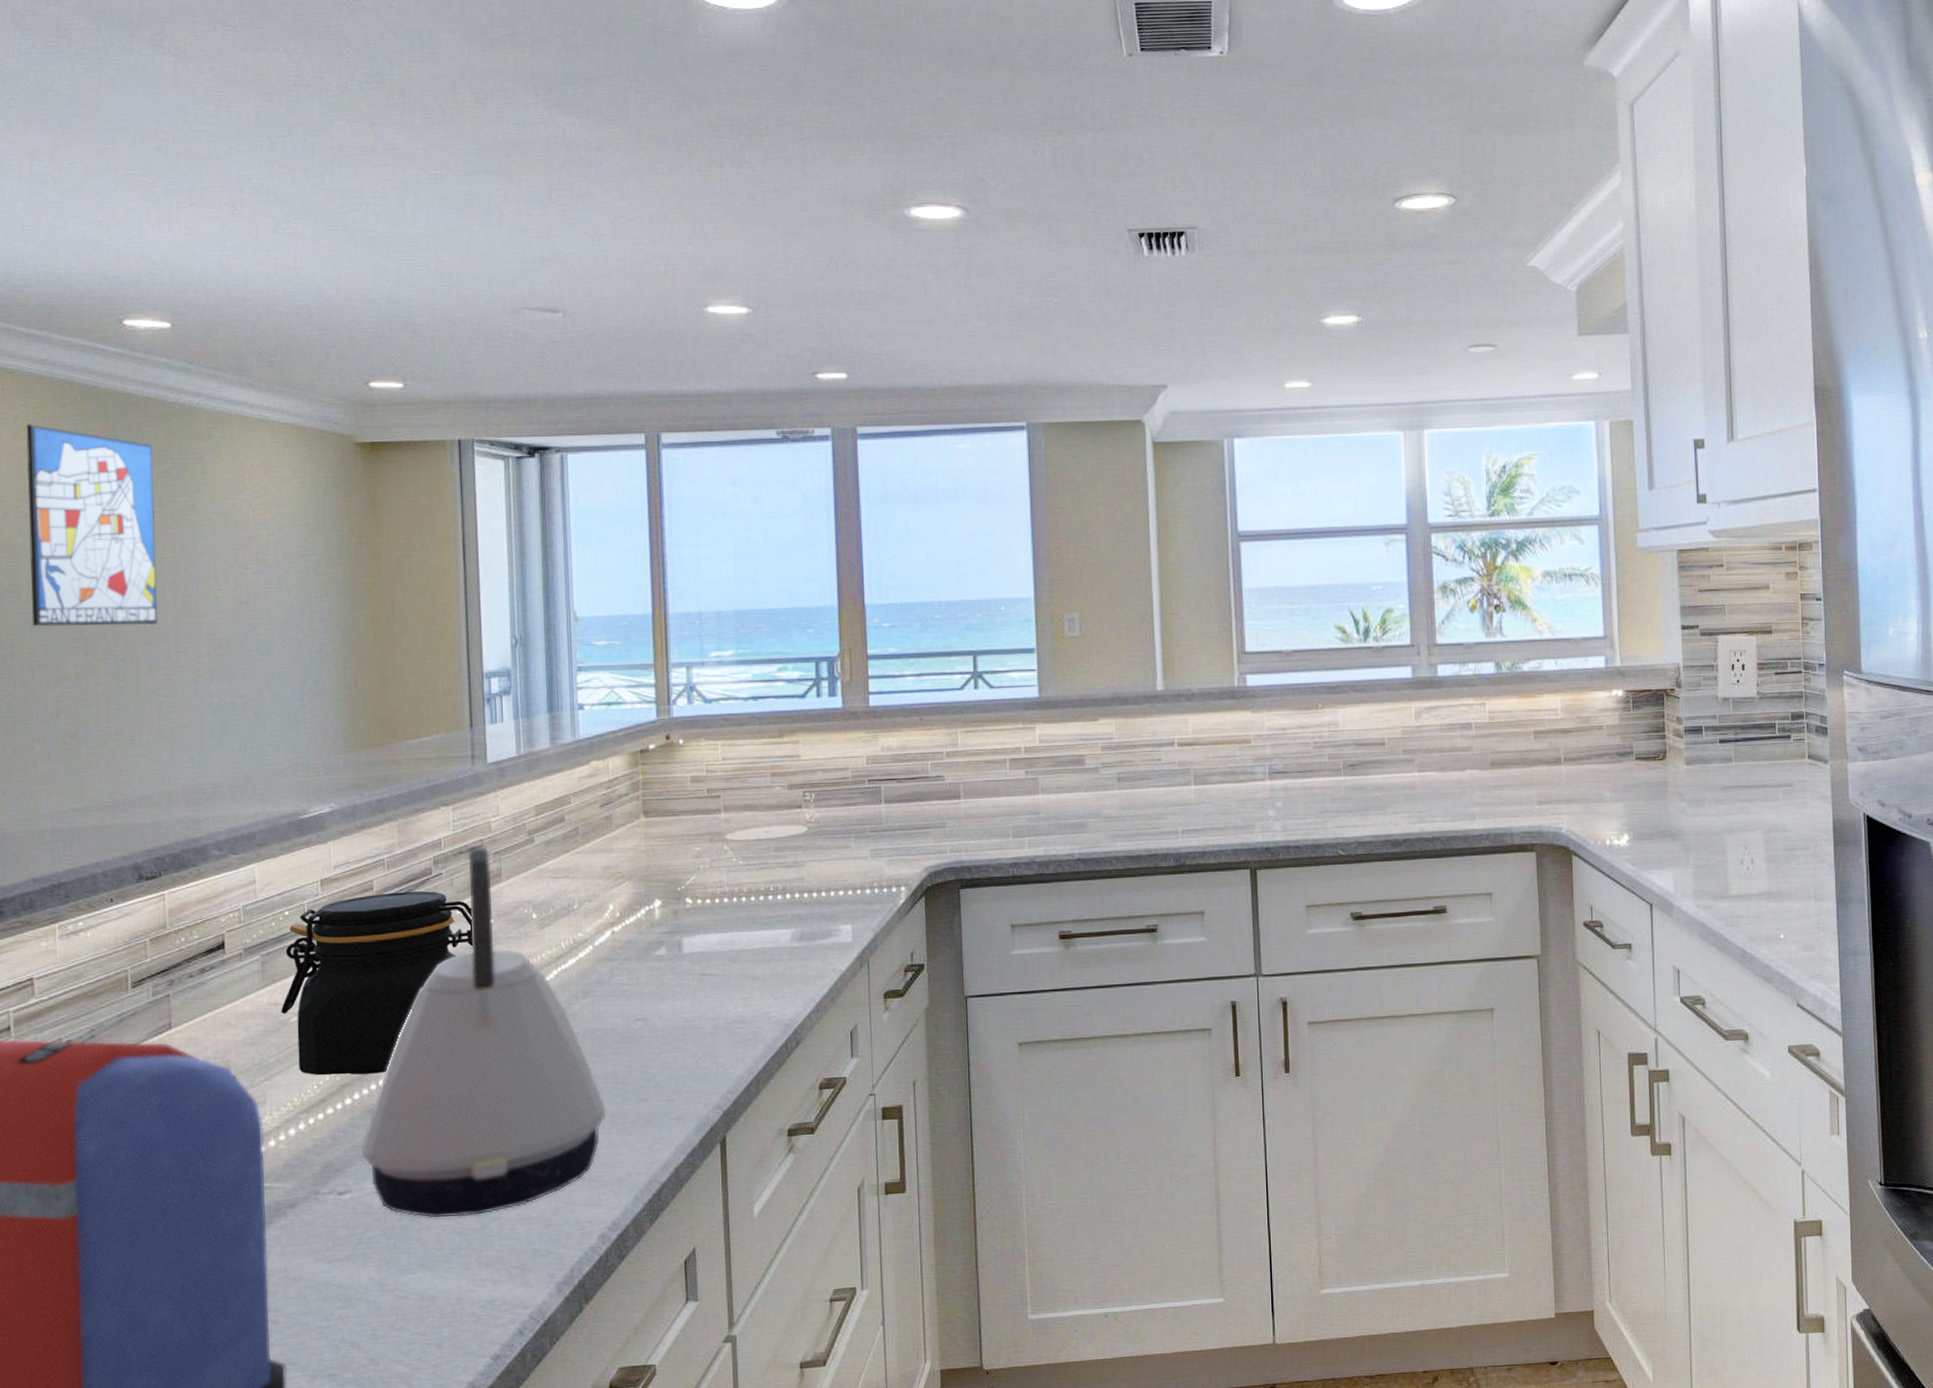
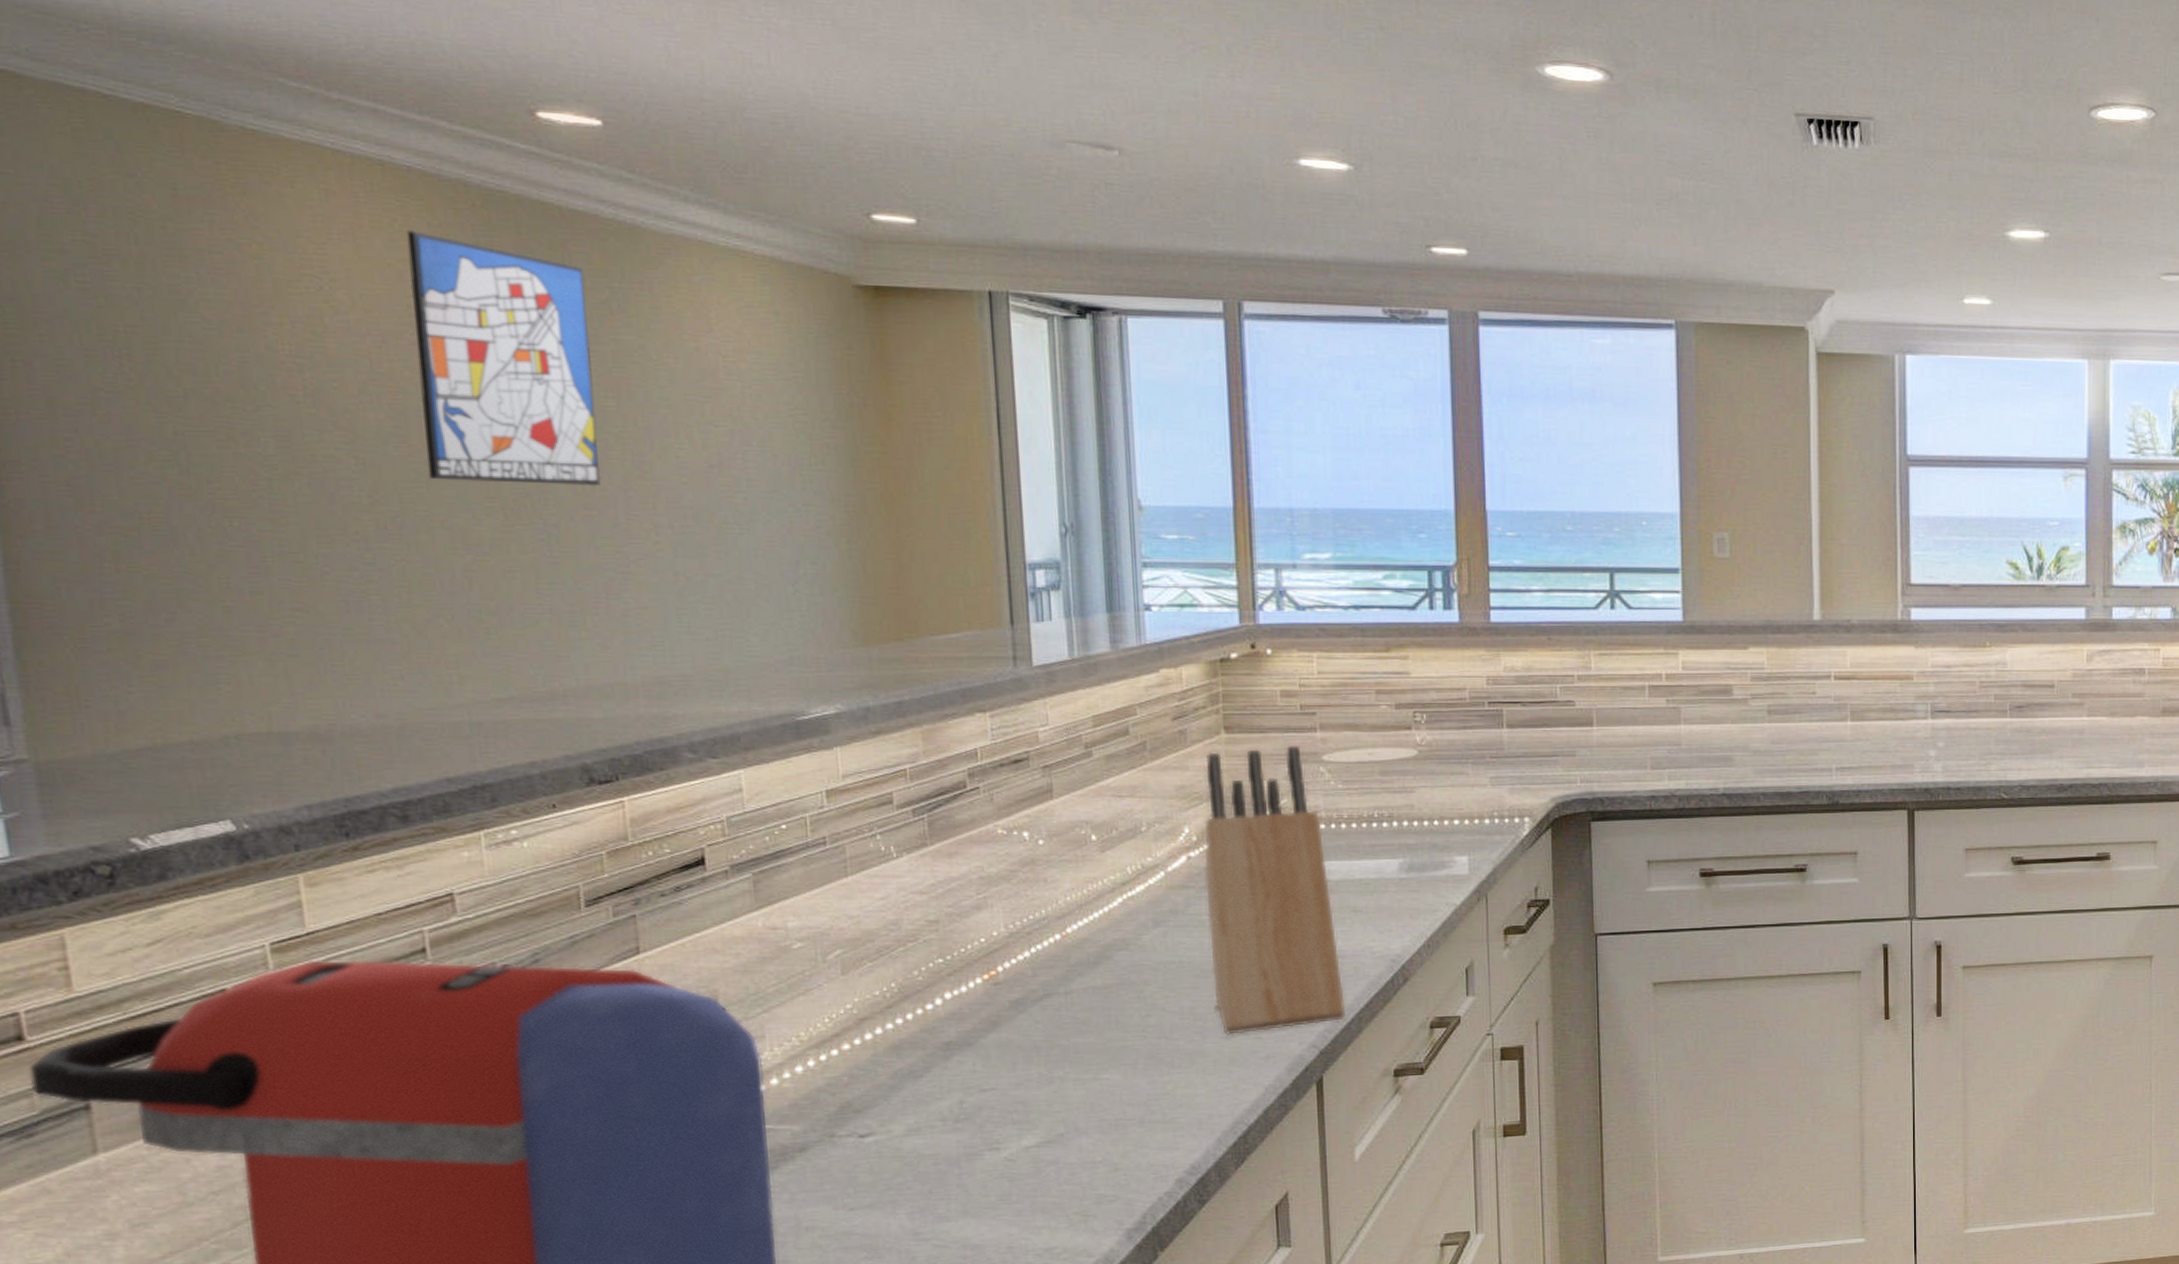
jar: present [281,891,473,1076] -> none [780,807,1019,1008]
kettle: present [361,846,606,1218] -> none [886,759,1183,1163]
knife block: none [625,826,746,1098] -> present [1204,745,1347,1036]

